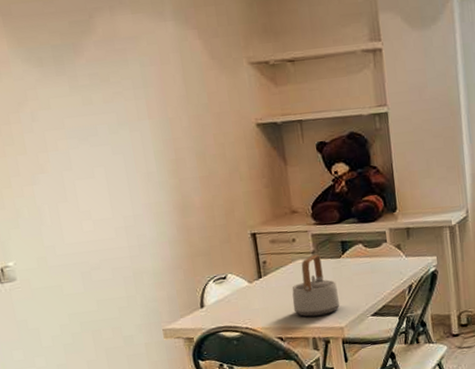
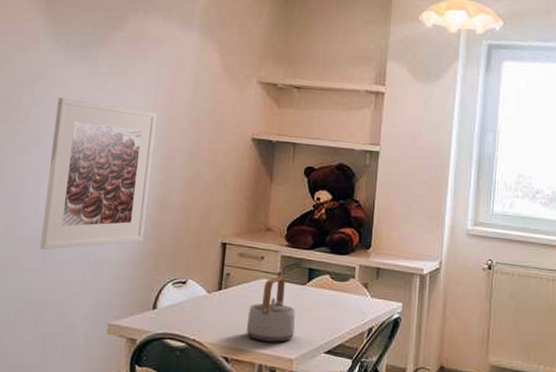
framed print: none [48,116,174,274] -> present [40,97,157,250]

